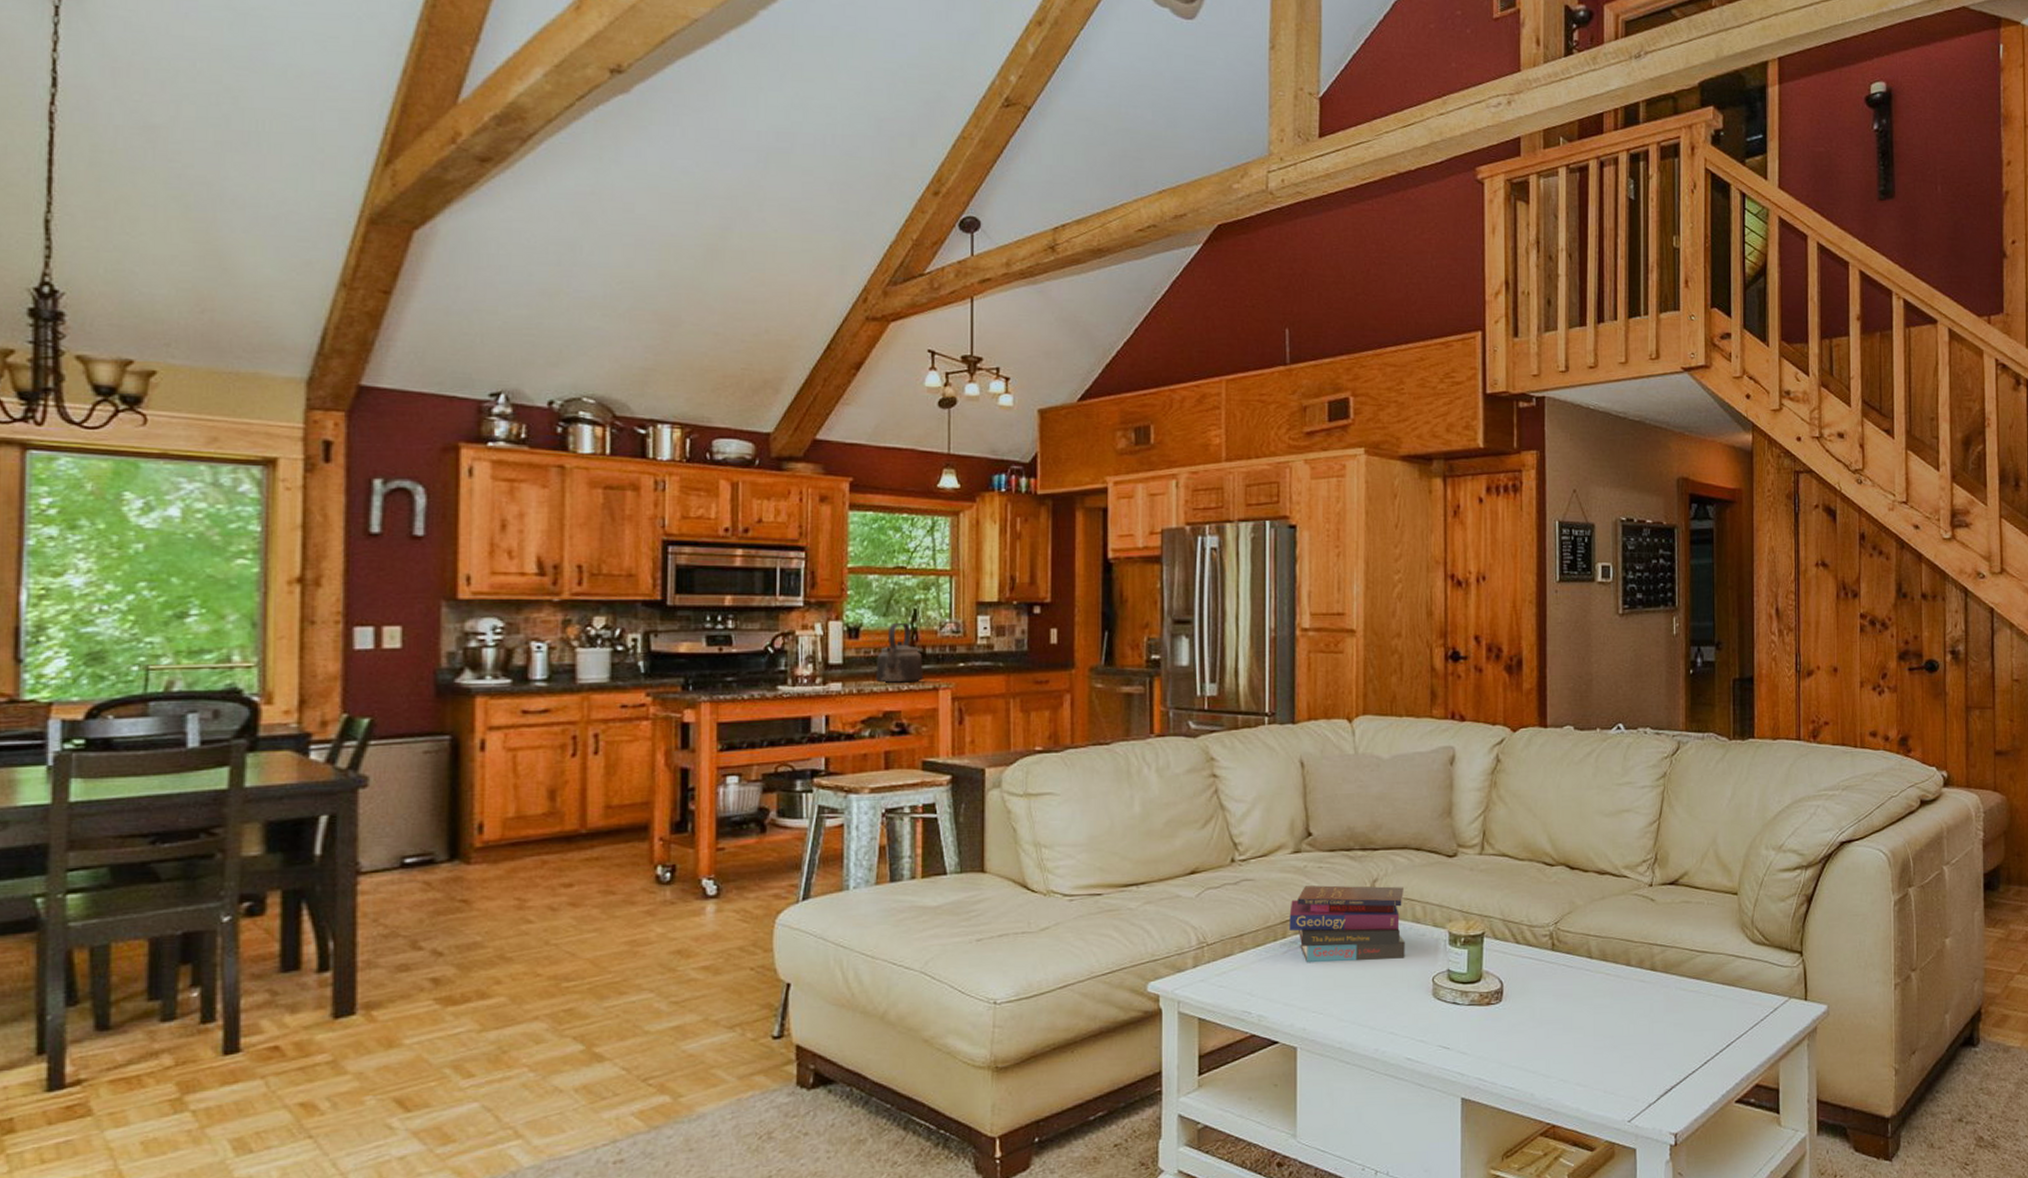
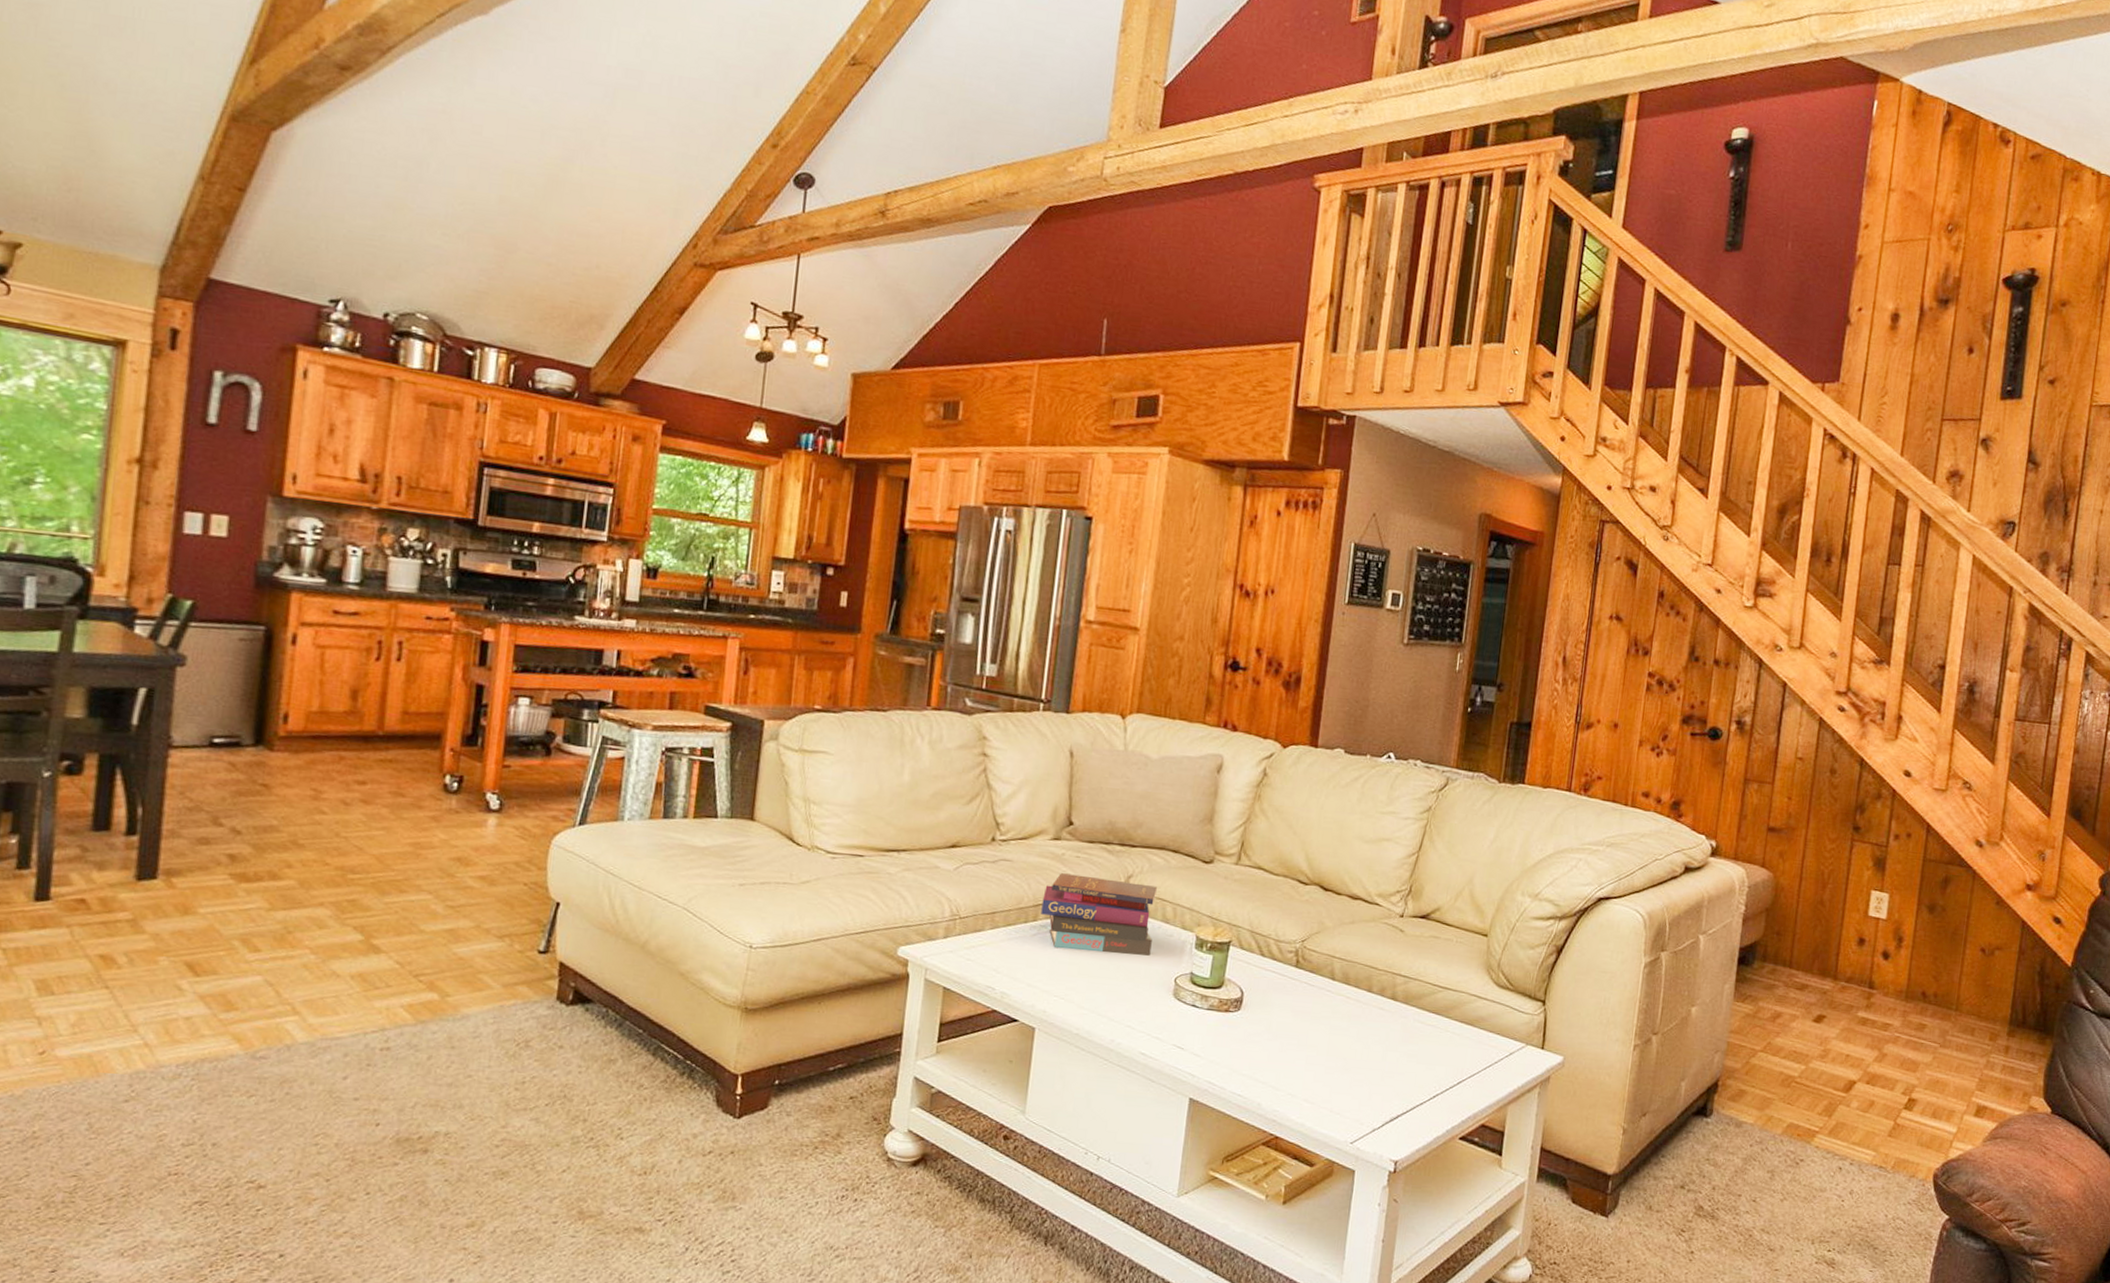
kettle: present [875,622,923,683] -> none [668,567,715,628]

